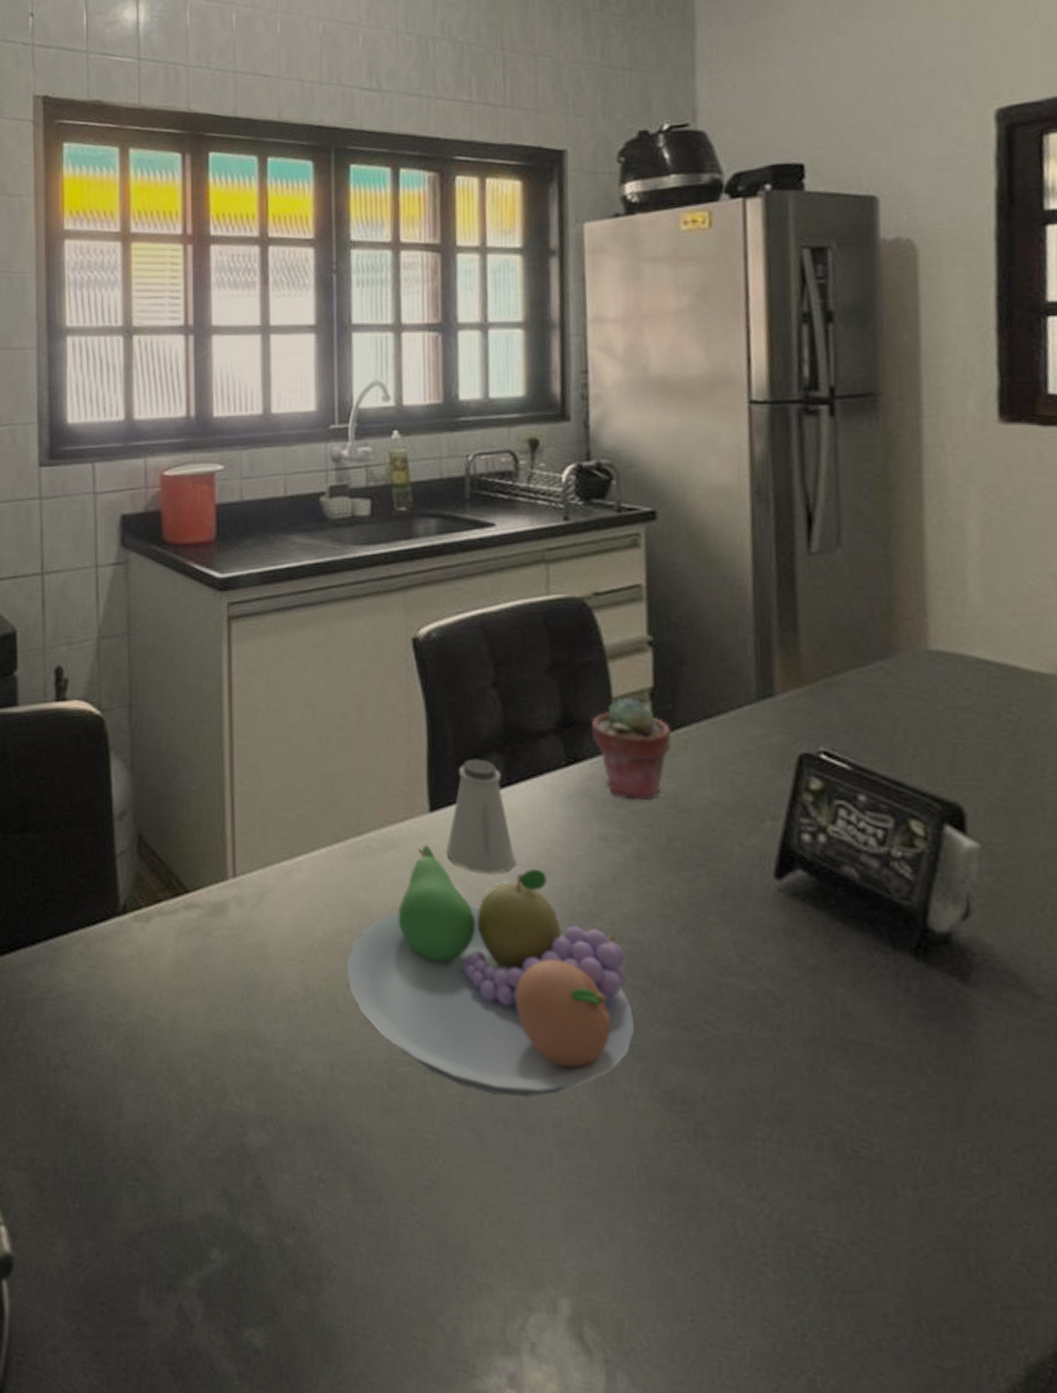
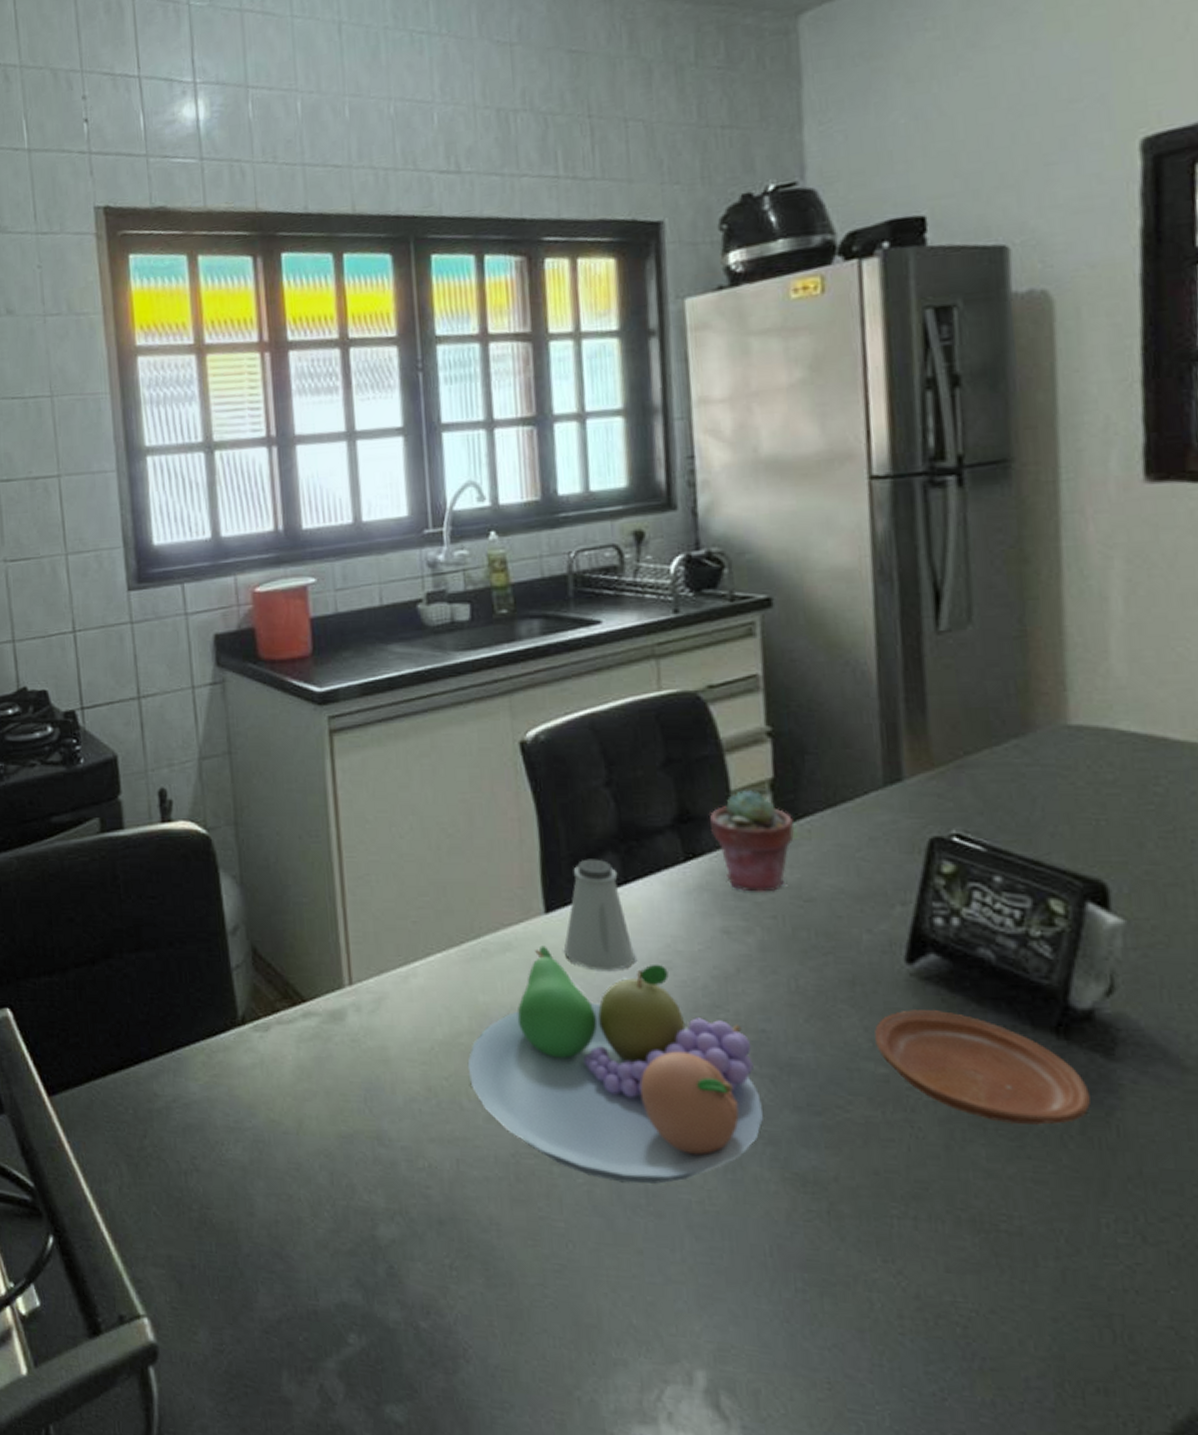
plate: none [744,926,948,1049] -> present [875,1010,1091,1125]

